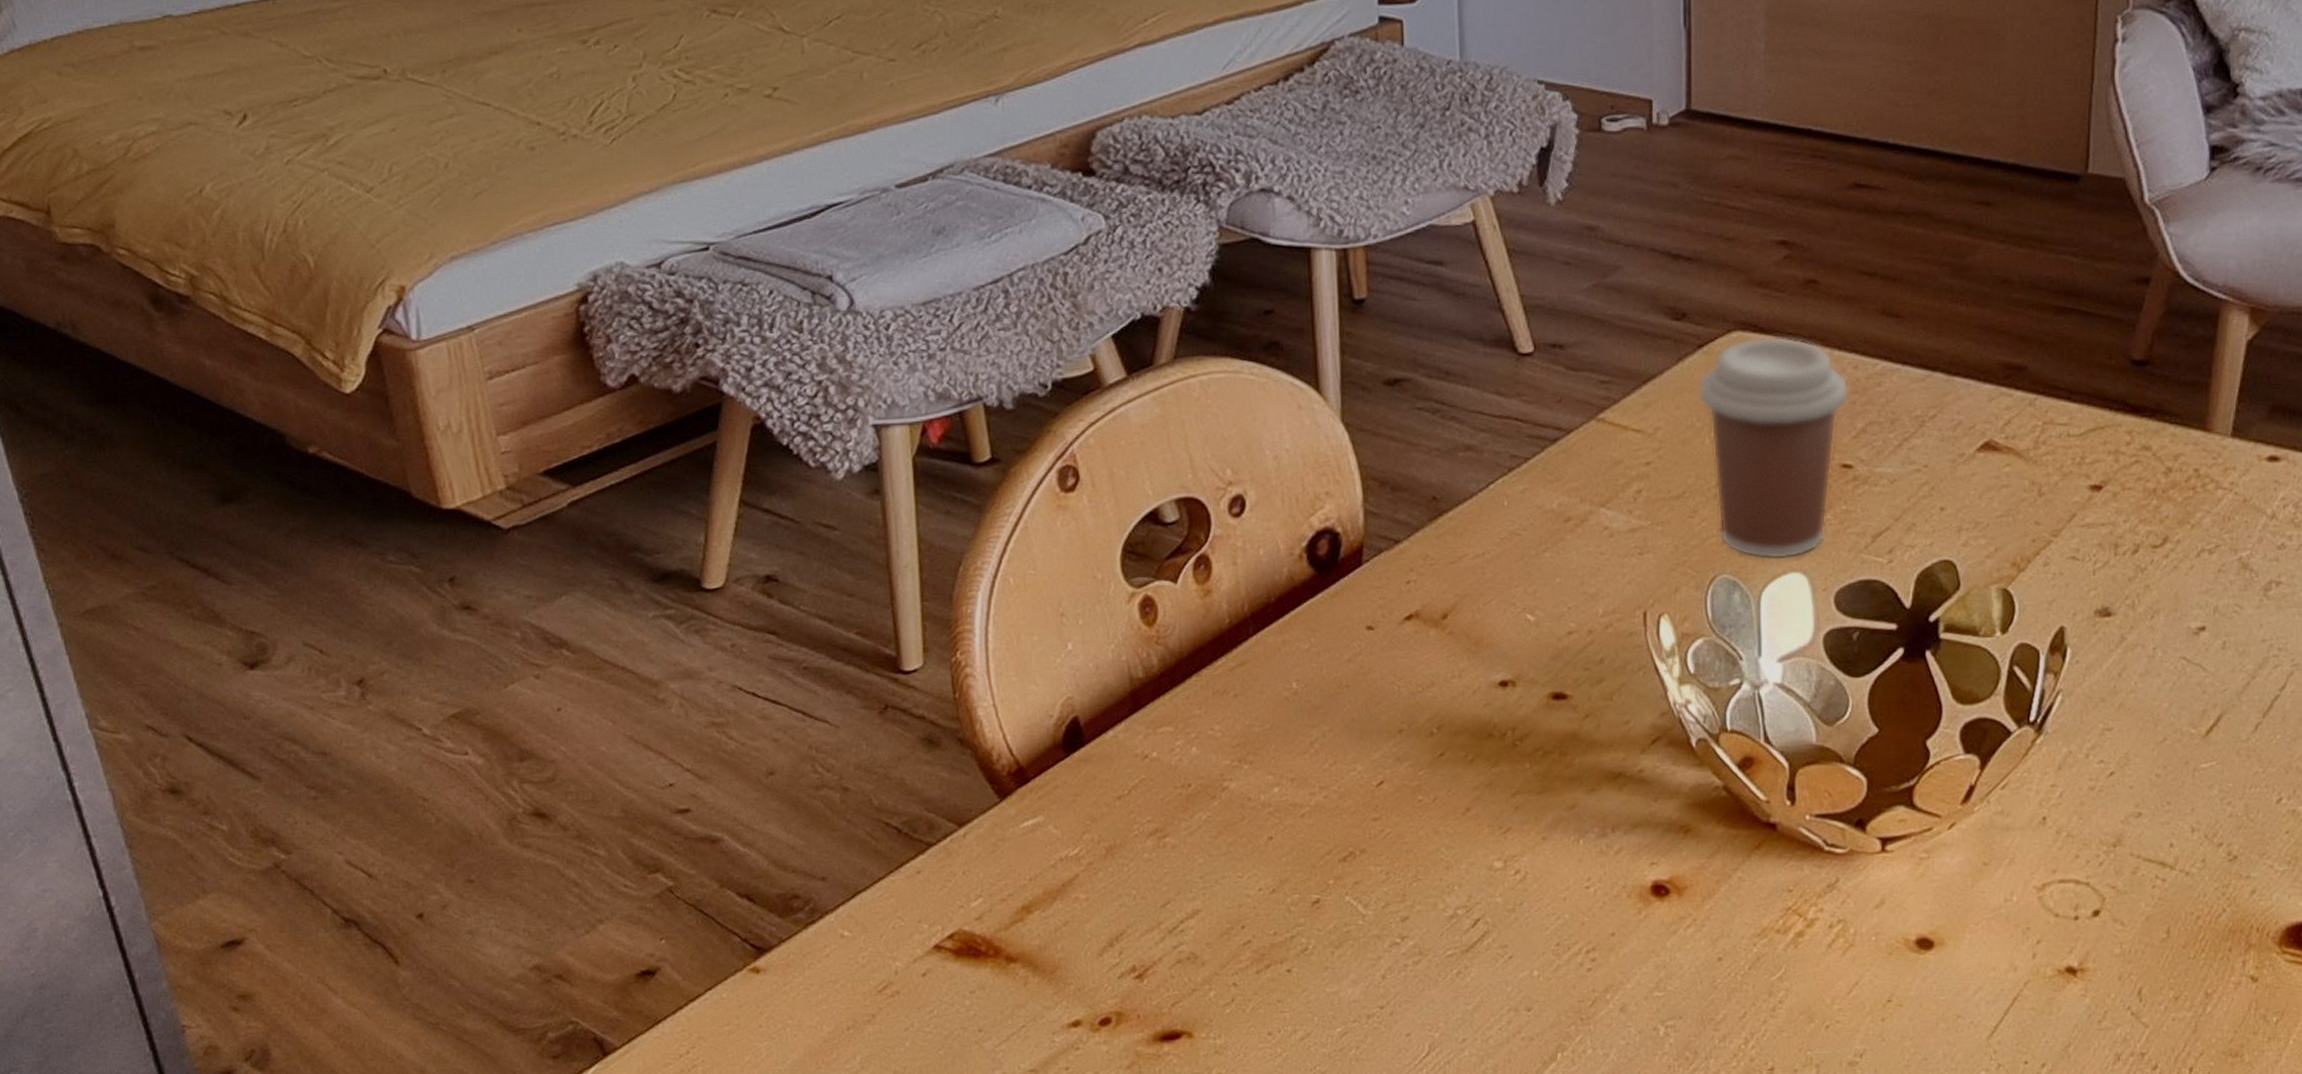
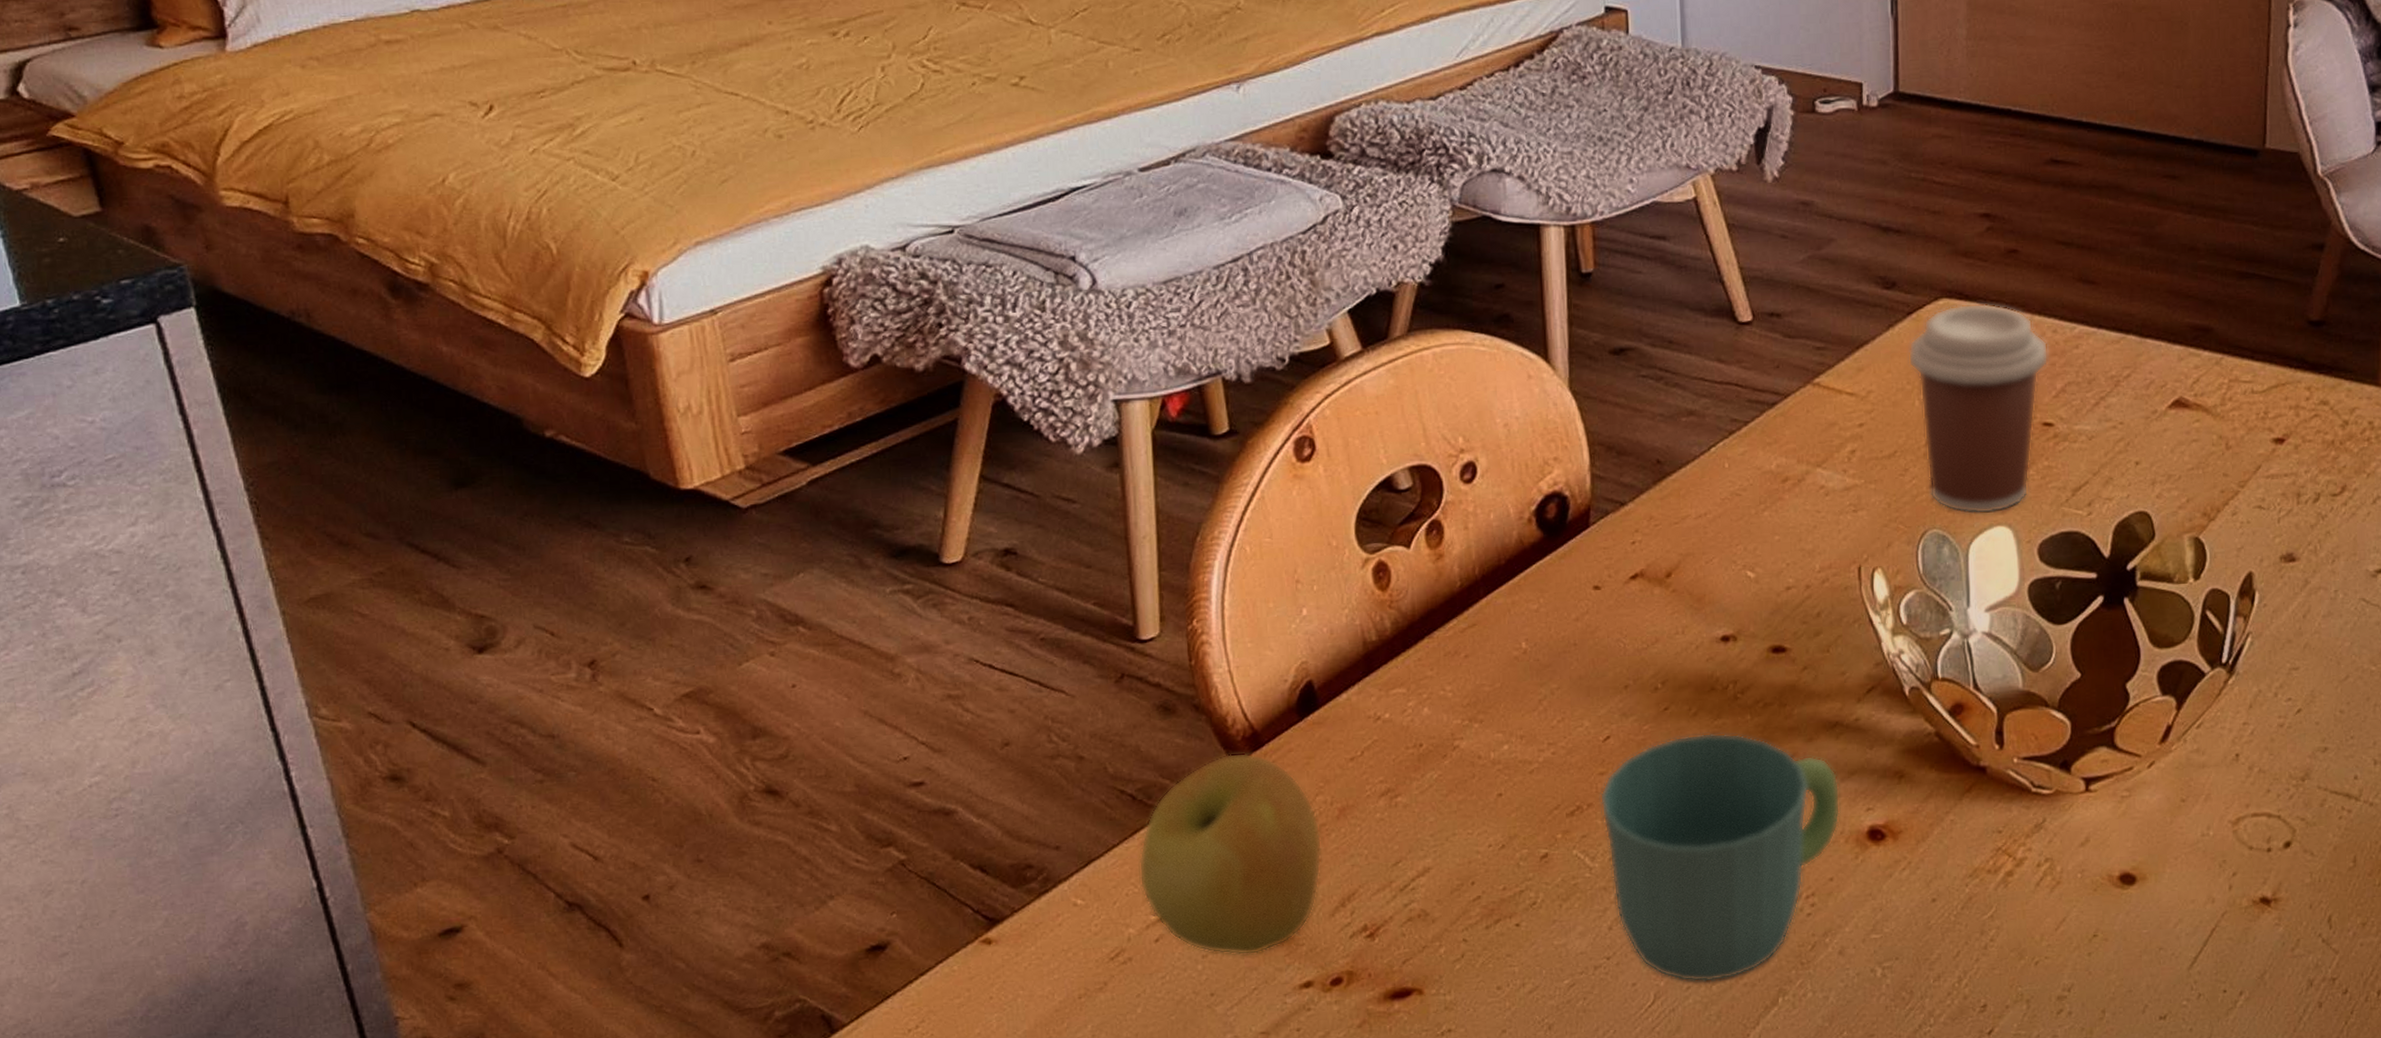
apple: none [905,788,1090,993] -> present [1138,752,1323,956]
mug: none [1373,780,1623,1036] -> present [1599,732,1841,983]

